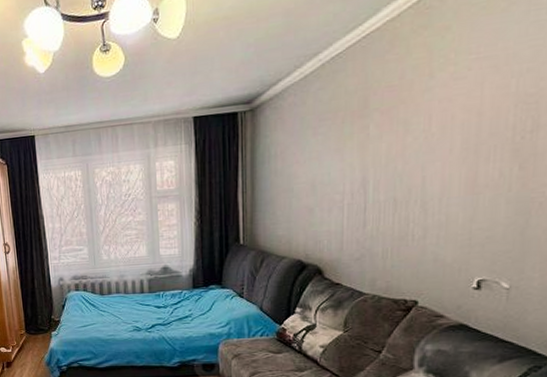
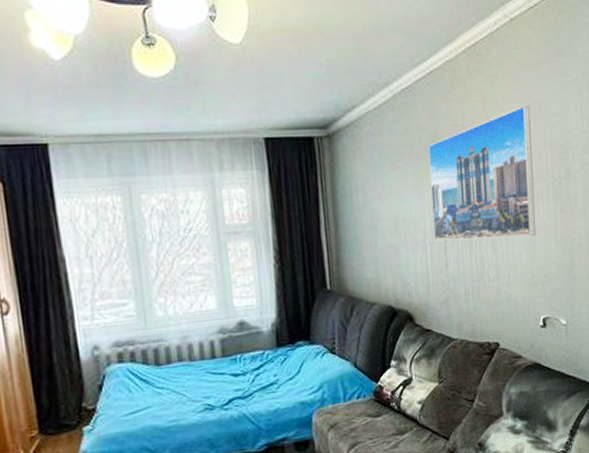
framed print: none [354,54,492,202] -> present [428,105,537,241]

